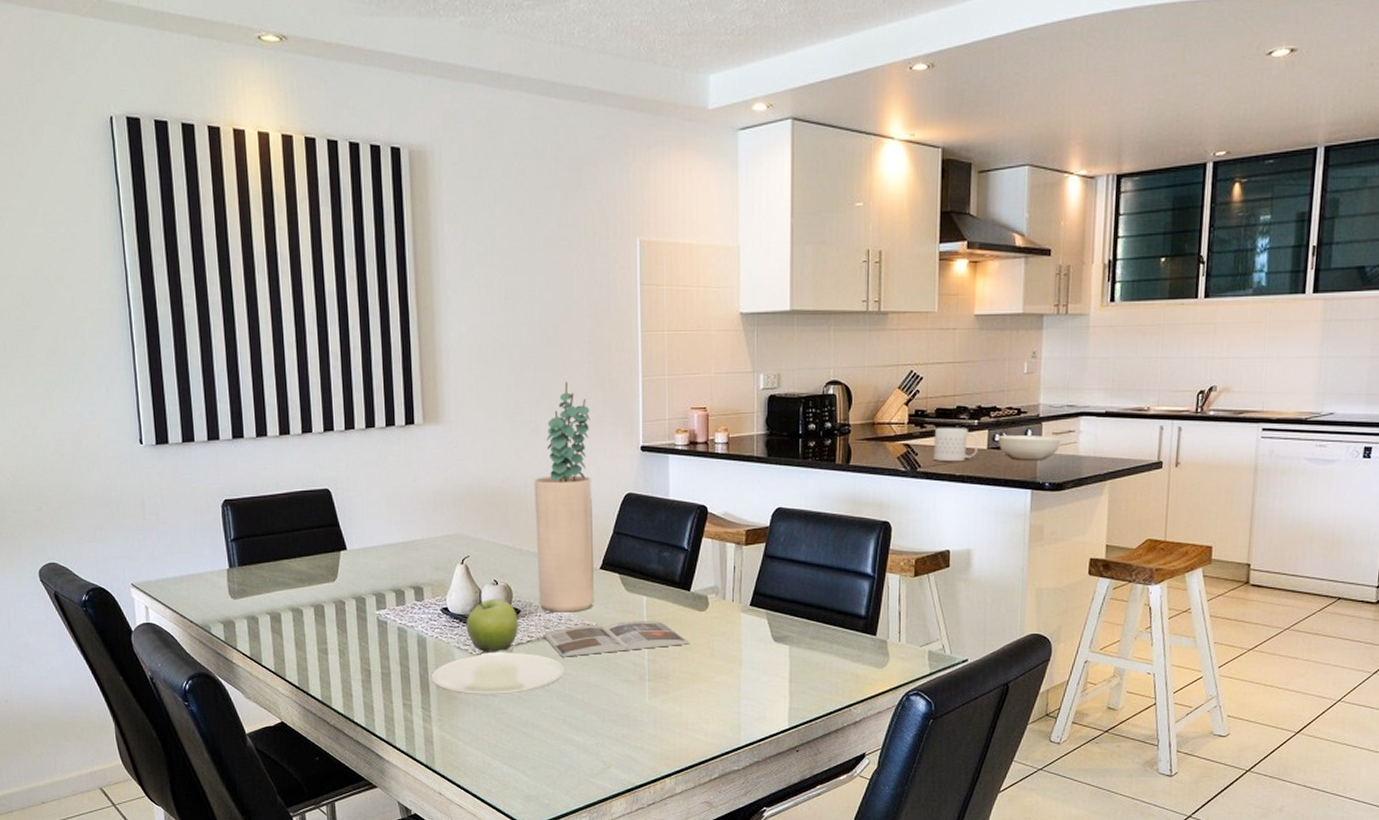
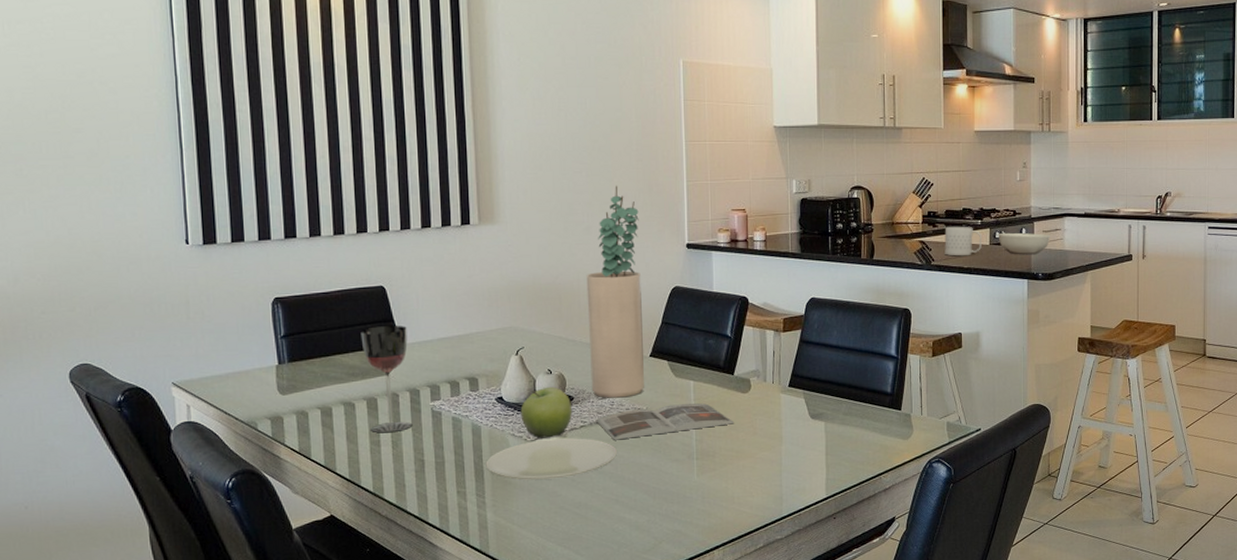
wineglass: none [307,531,359,641] -> present [360,326,413,433]

